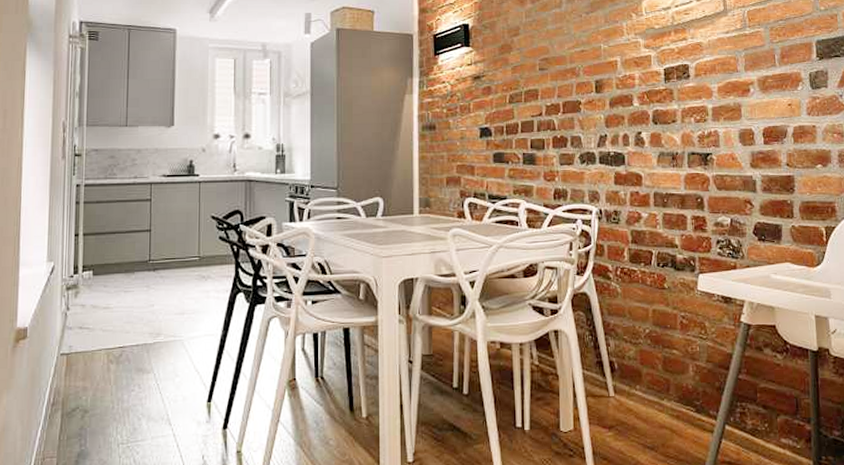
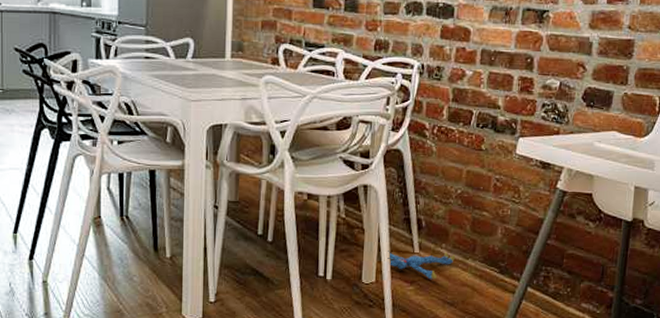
plush toy: none [583,394,651,424] -> present [387,251,456,280]

